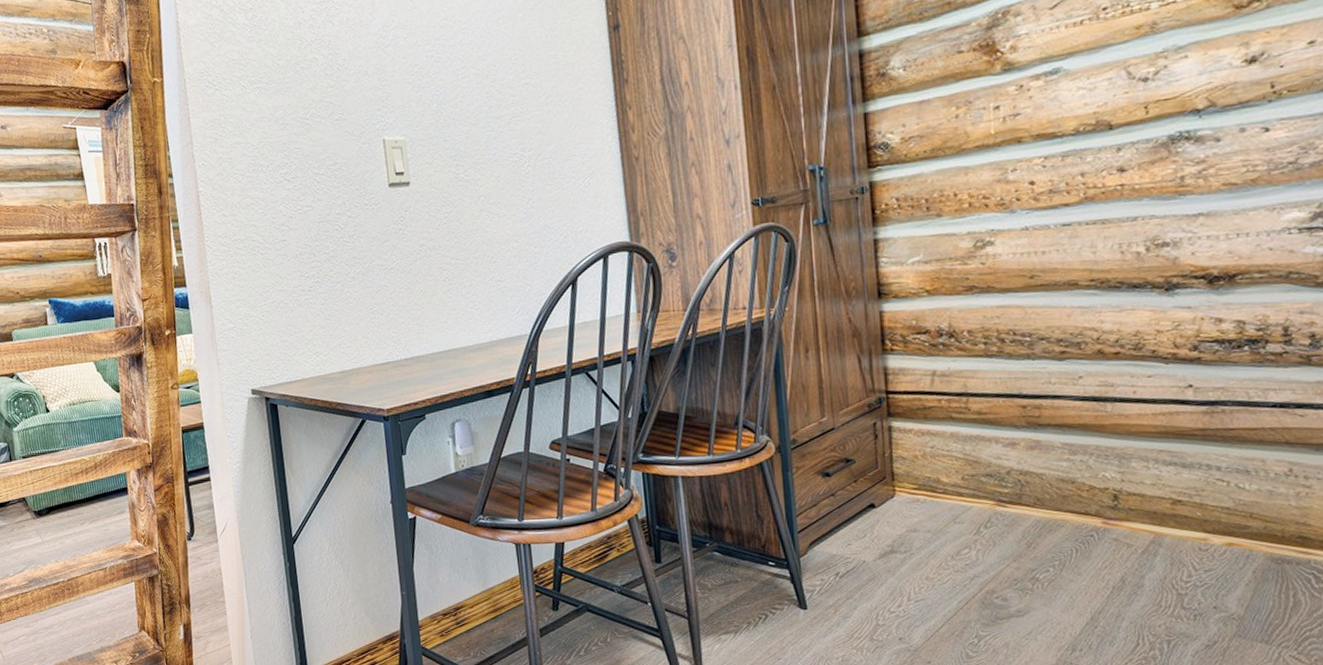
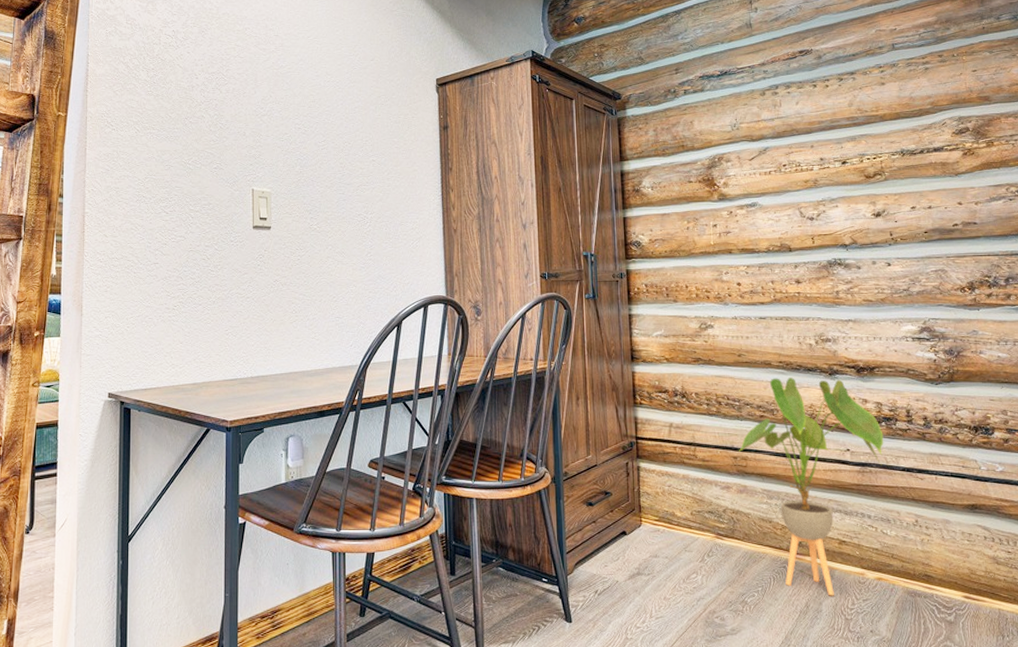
house plant: none [1028,295,1246,568] -> present [738,378,884,596]

